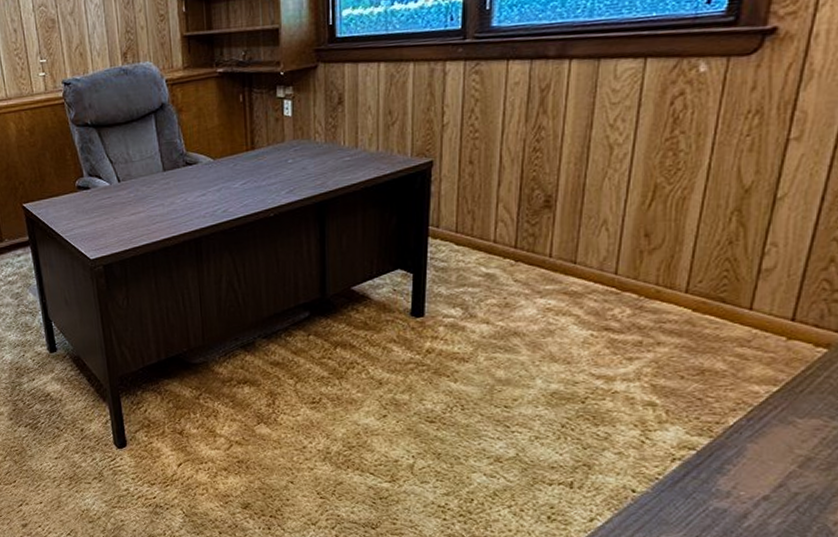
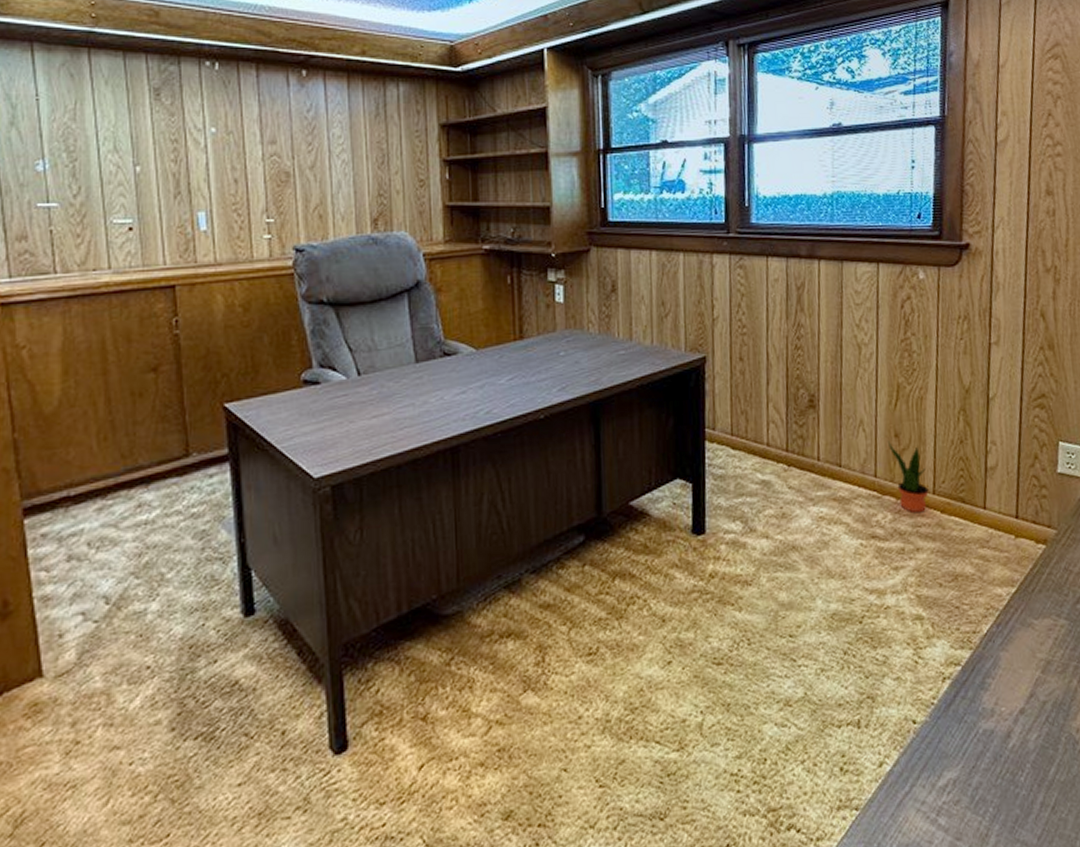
potted plant: none [634,240,680,310] -> present [887,440,929,514]

